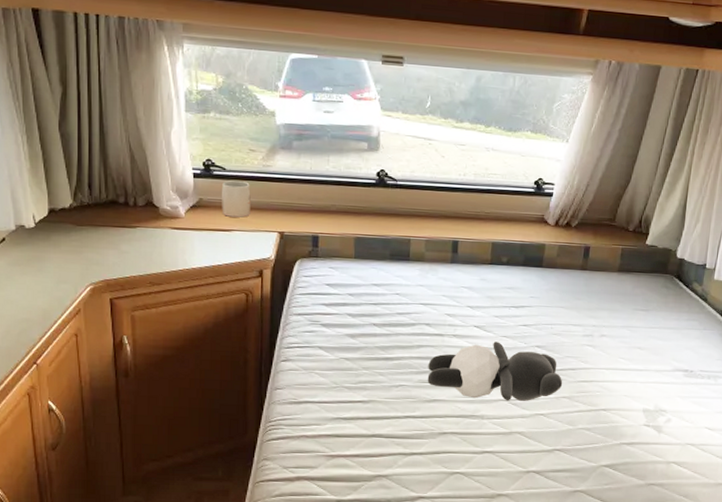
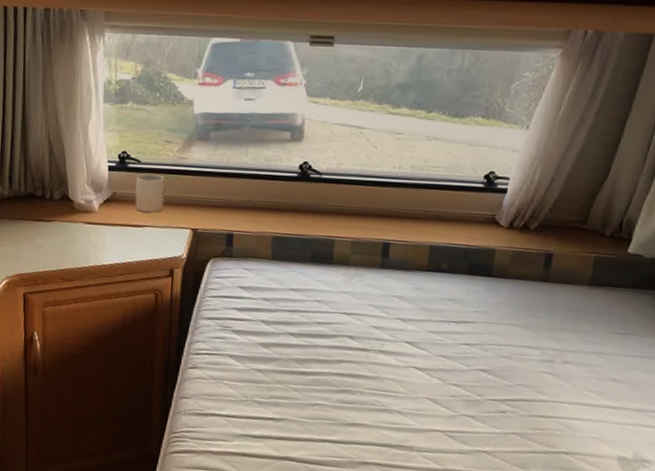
stuffed animal: present [427,341,563,401] -> none [348,361,513,435]

